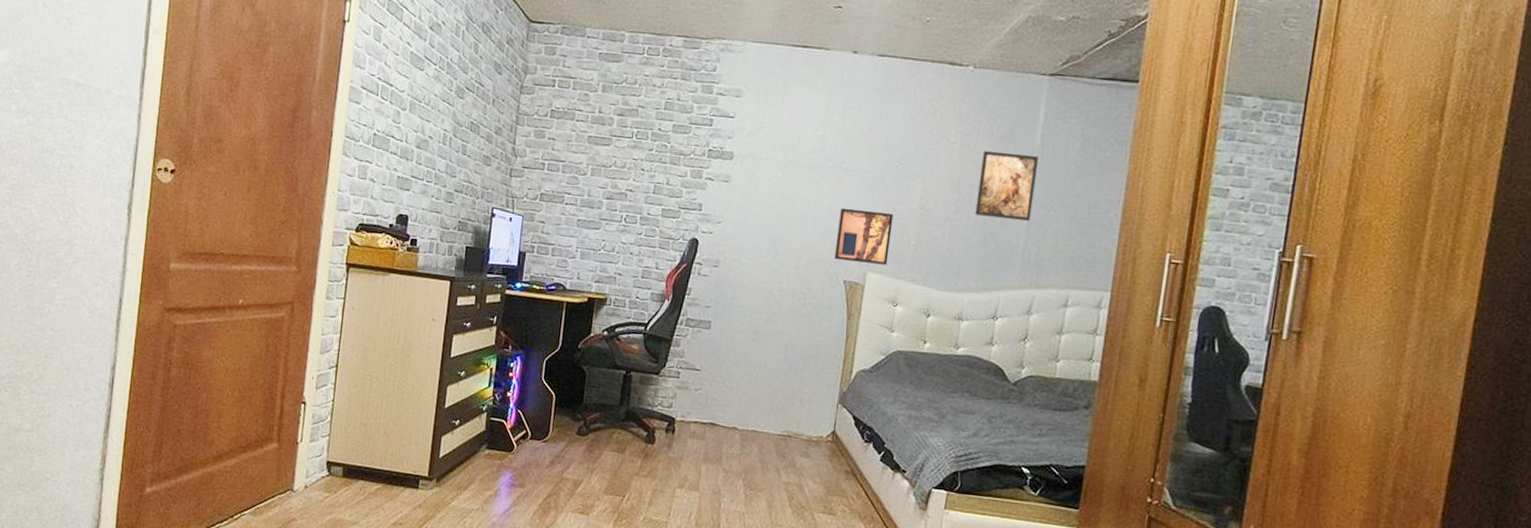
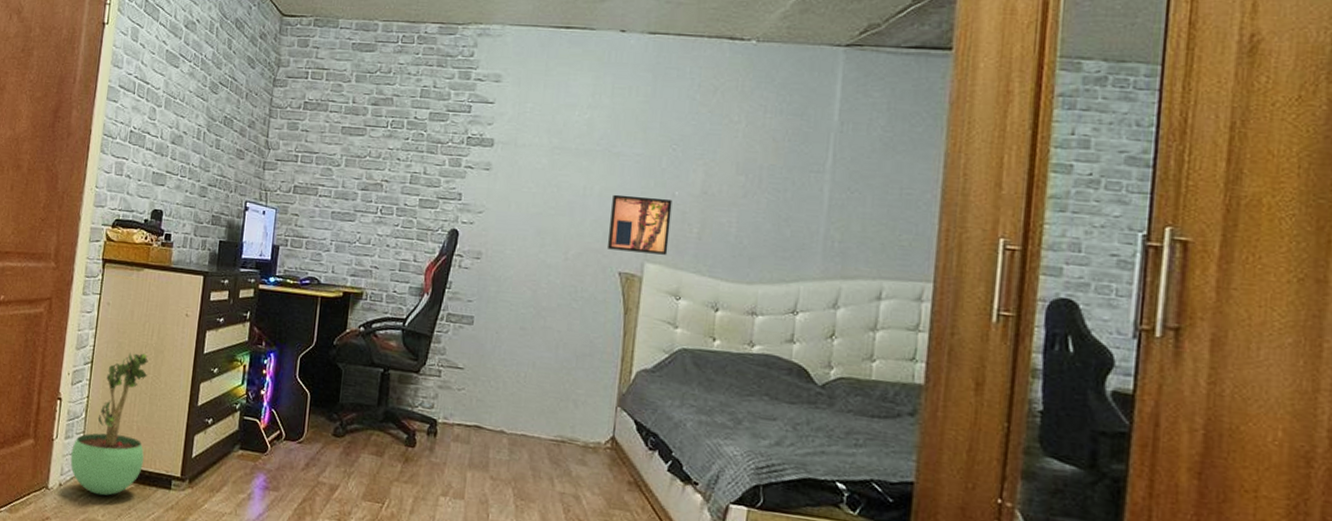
potted plant: none [316,356,395,497] -> present [70,352,148,496]
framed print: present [974,150,1039,222] -> none [765,129,837,206]

